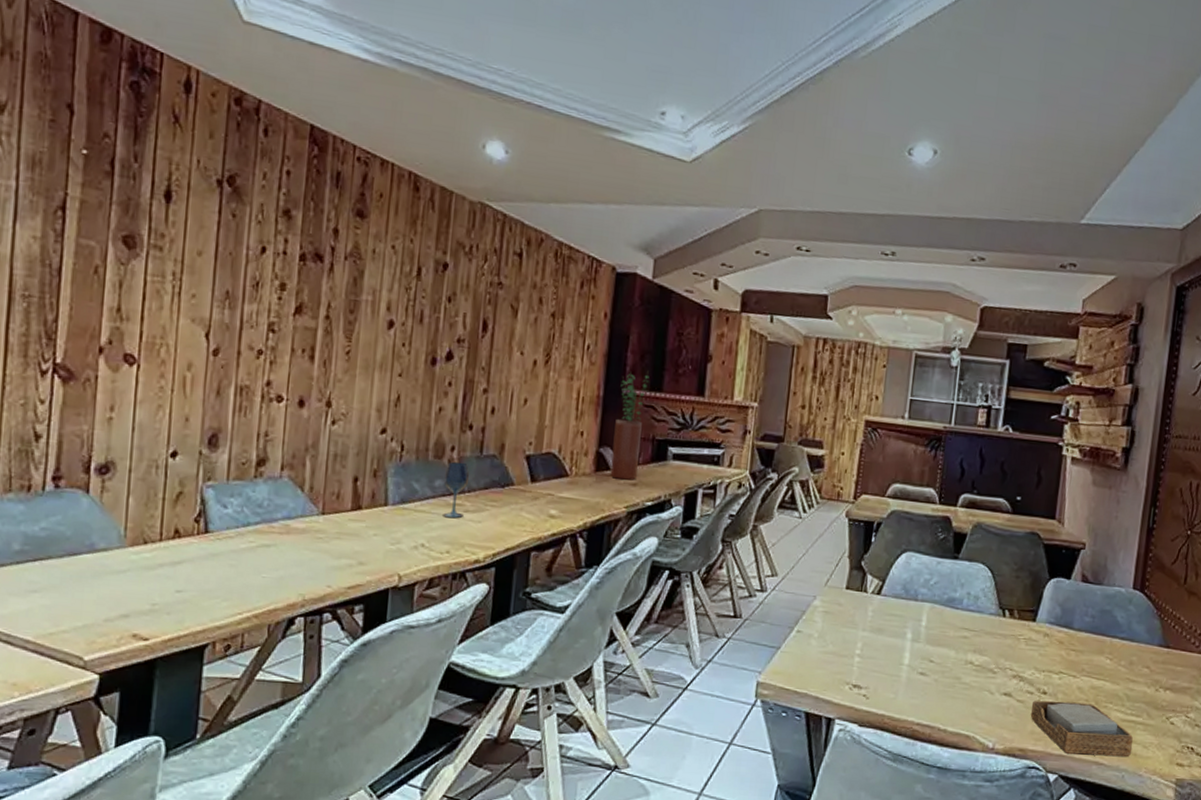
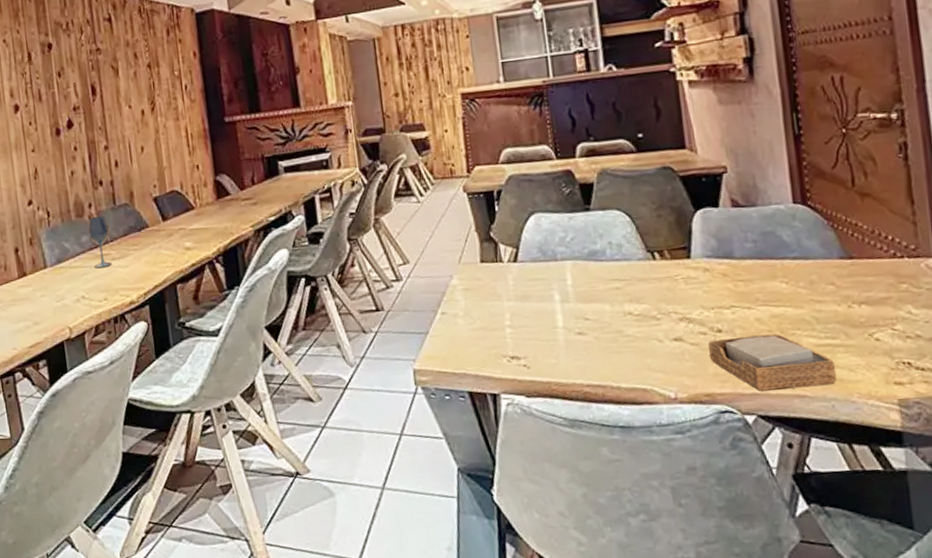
vase: present [610,370,650,480] -> none [221,95,256,202]

